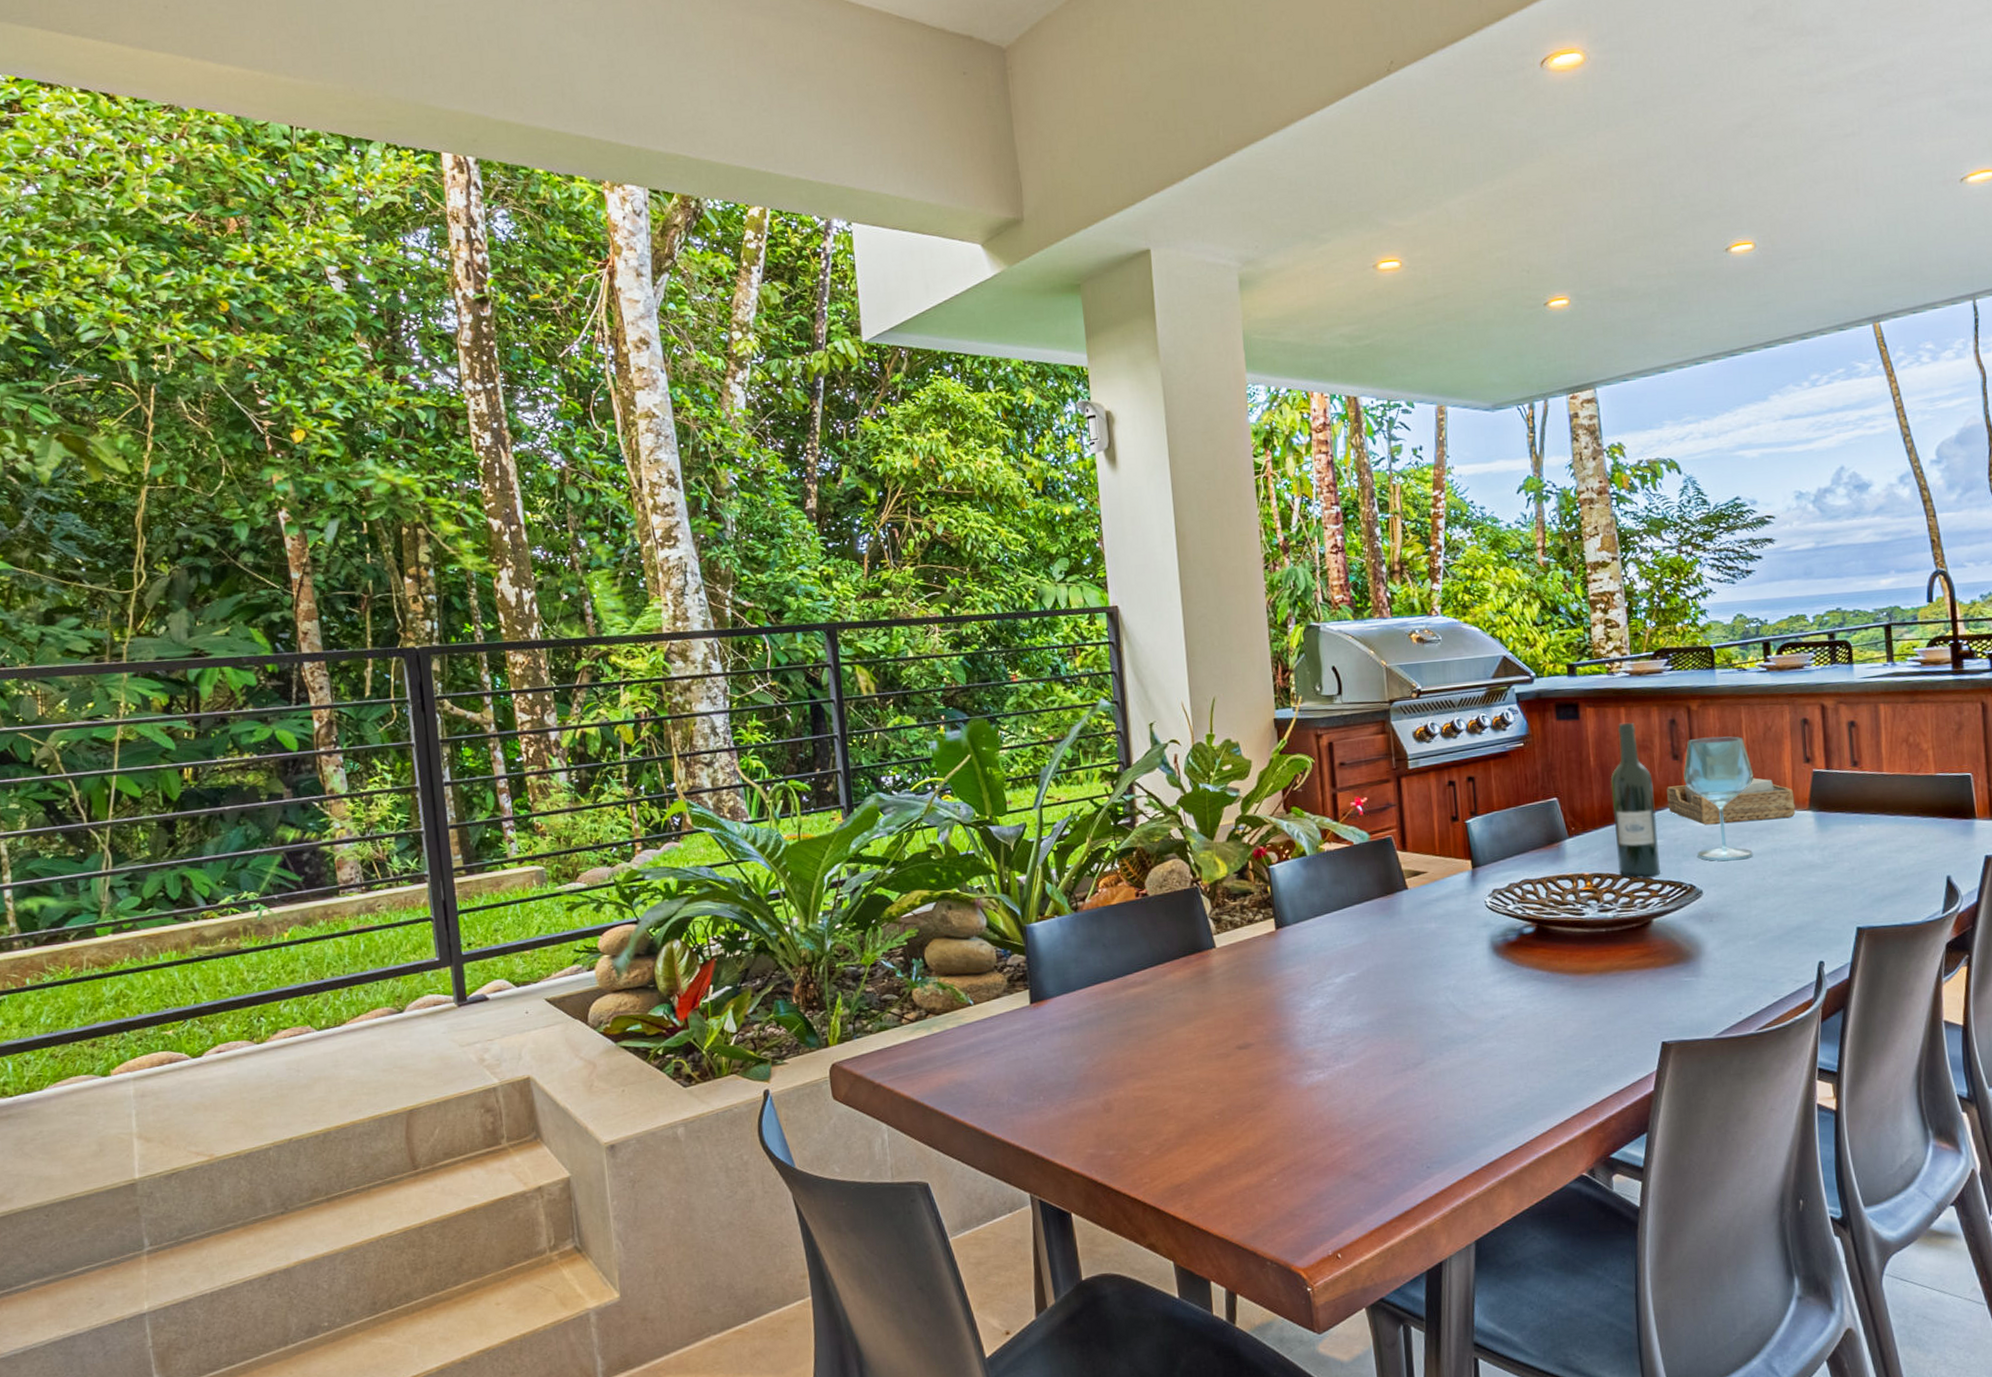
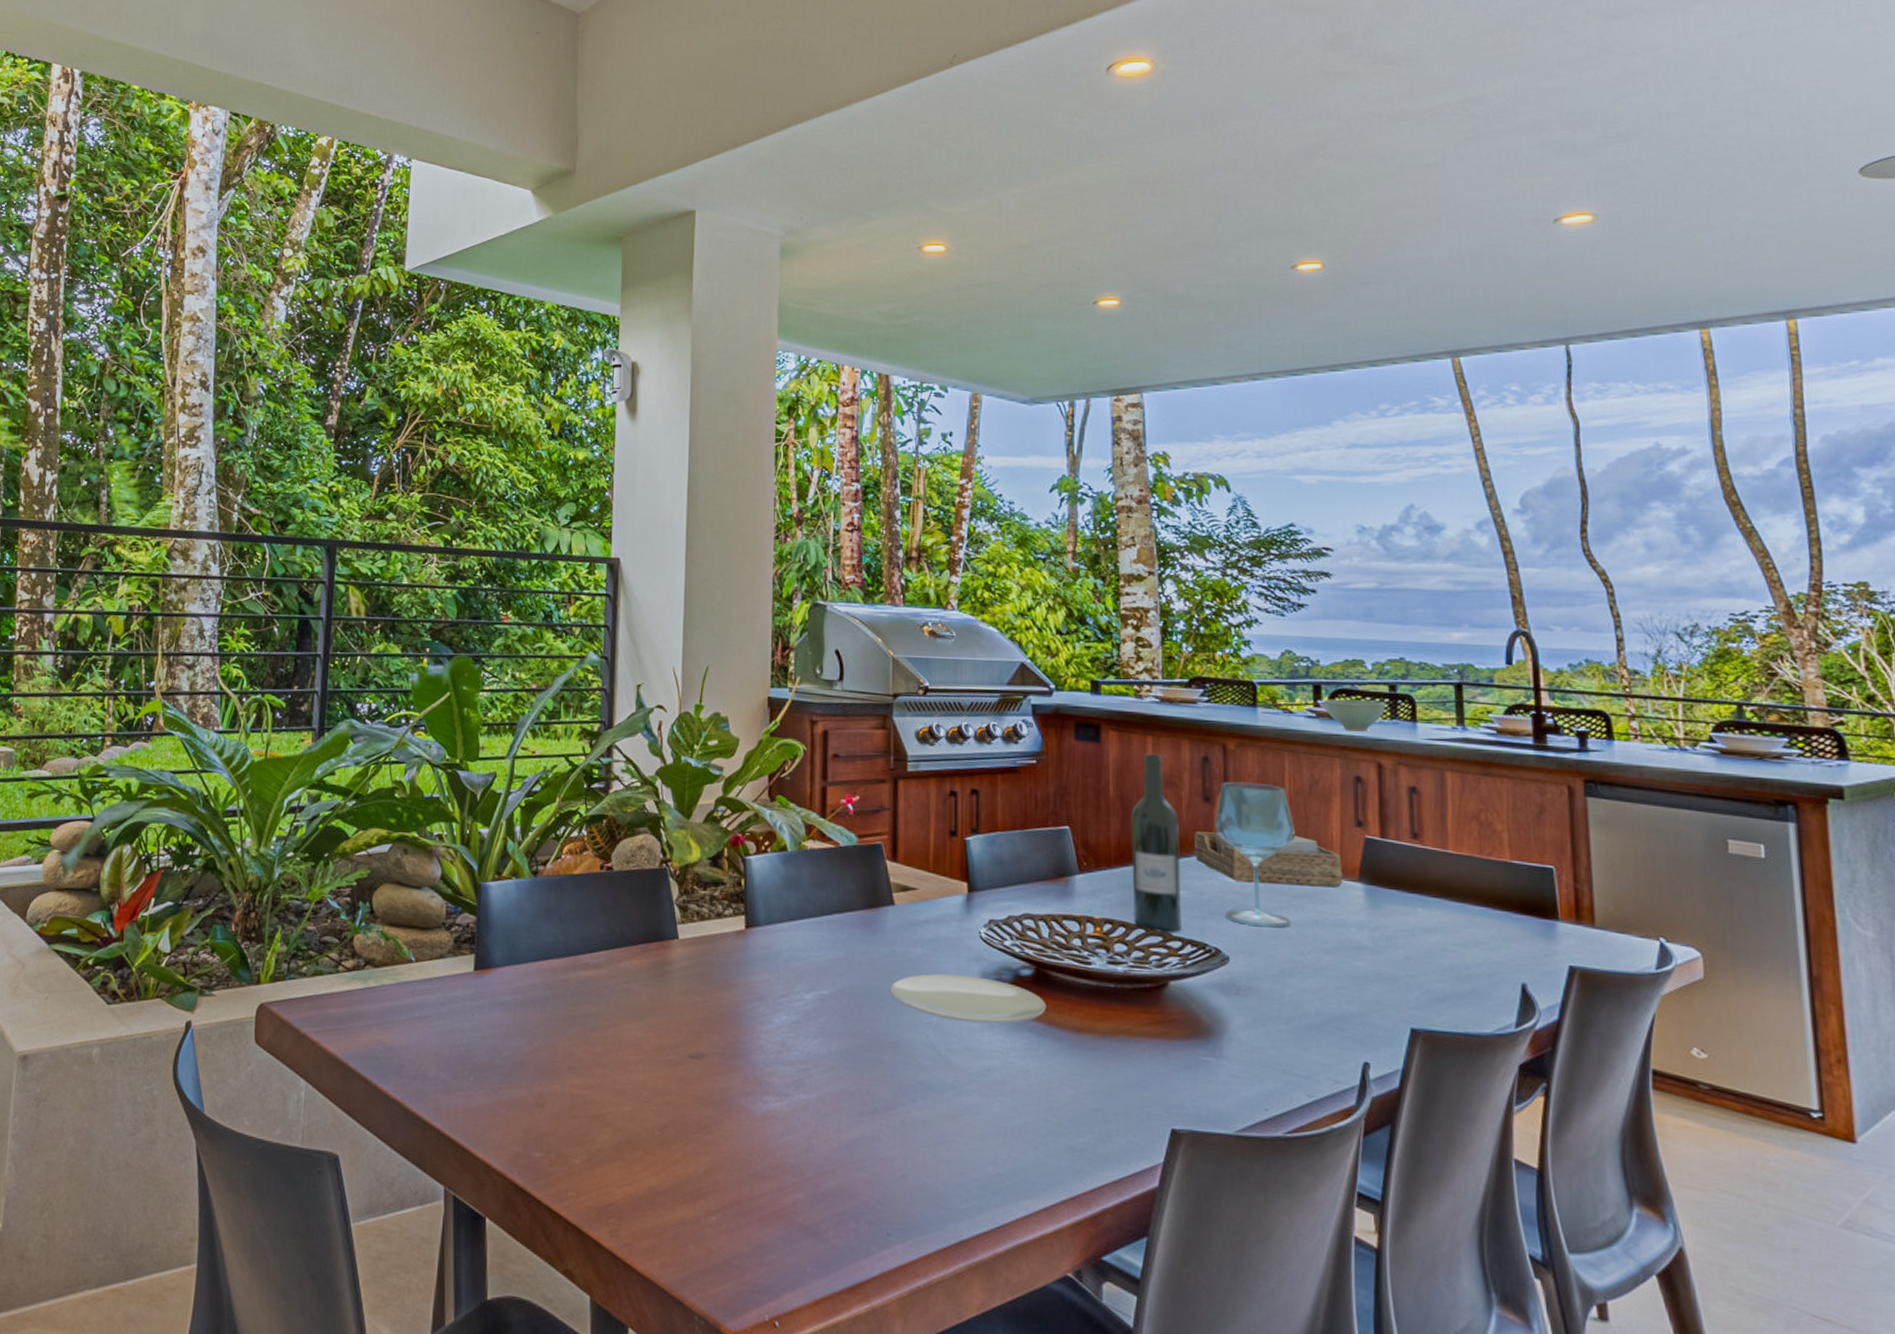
plate: none [1411,940,1549,982] -> present [891,973,1046,1025]
bowl: none [1772,649,1827,680] -> present [1323,699,1386,732]

